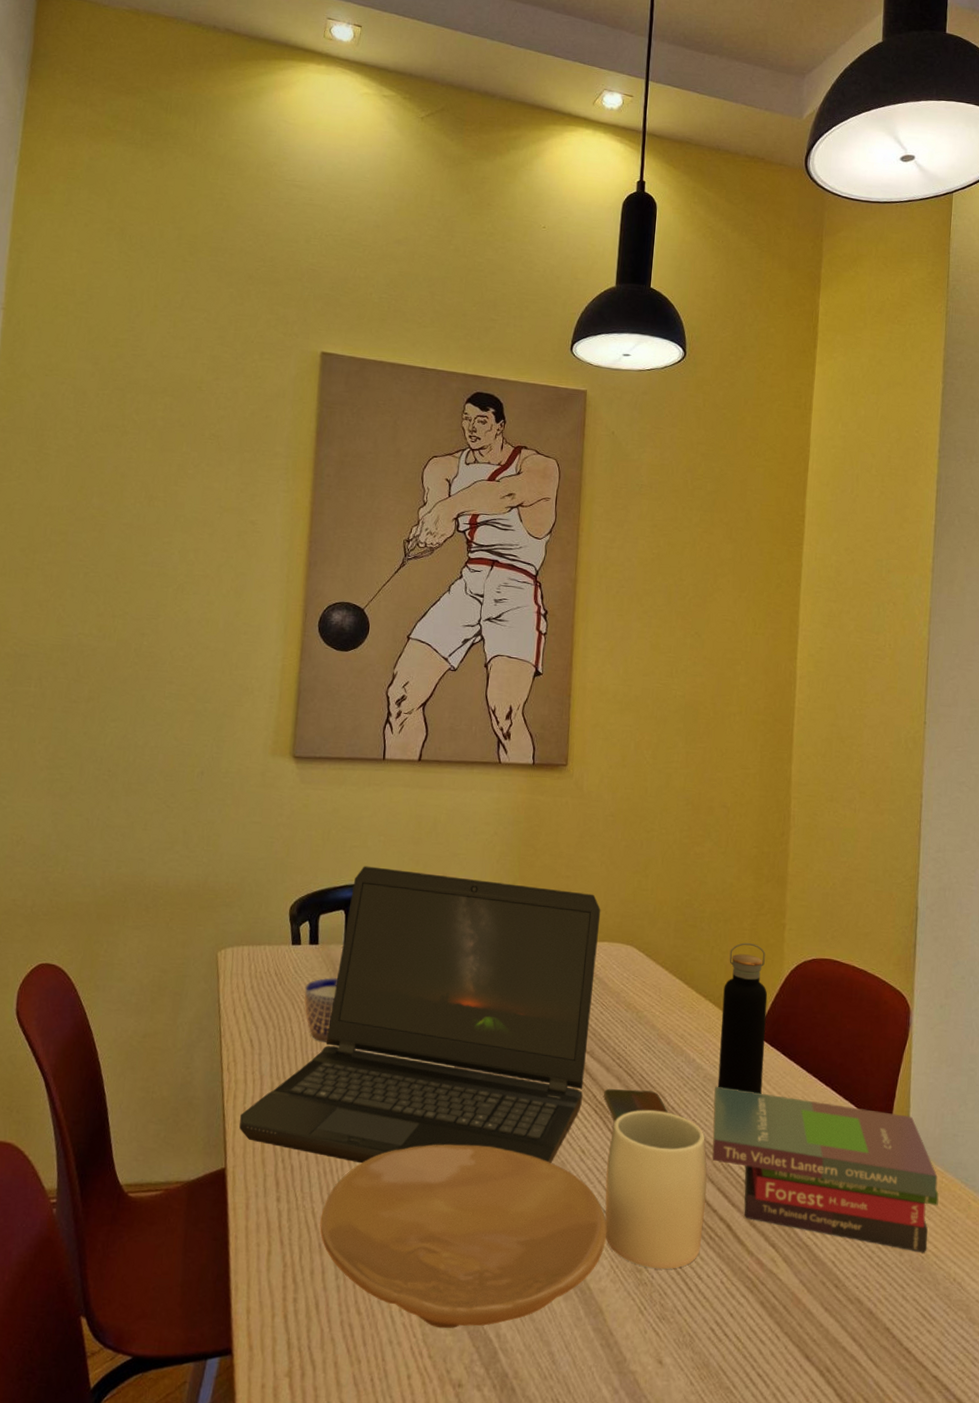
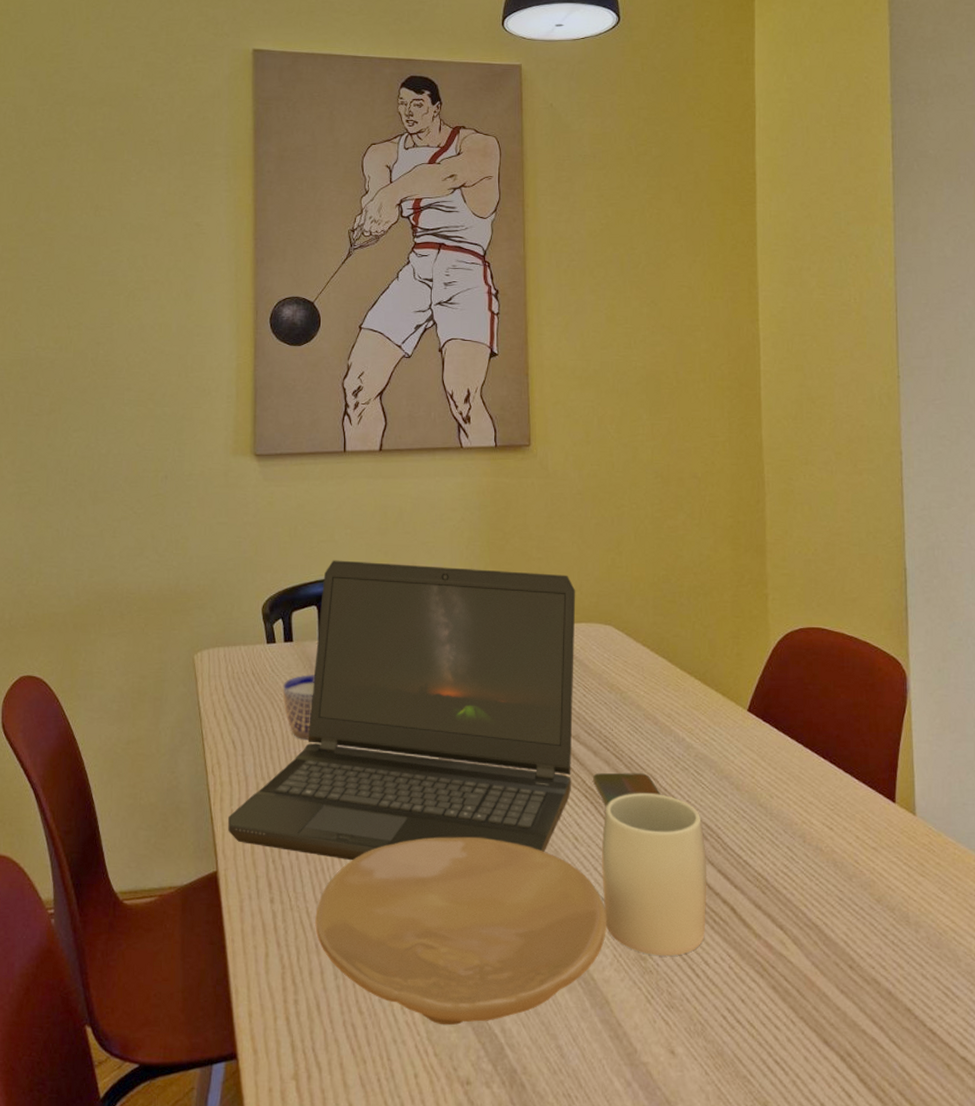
books: present [712,1087,939,1252] -> none [707,766,952,928]
water bottle: present [717,943,768,1094] -> none [709,616,757,771]

